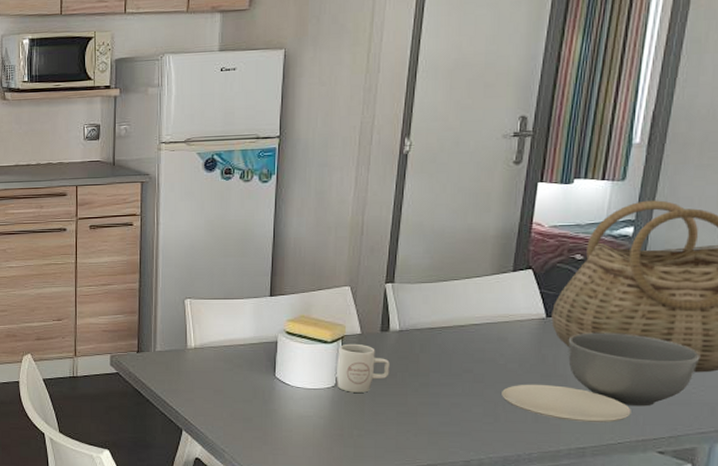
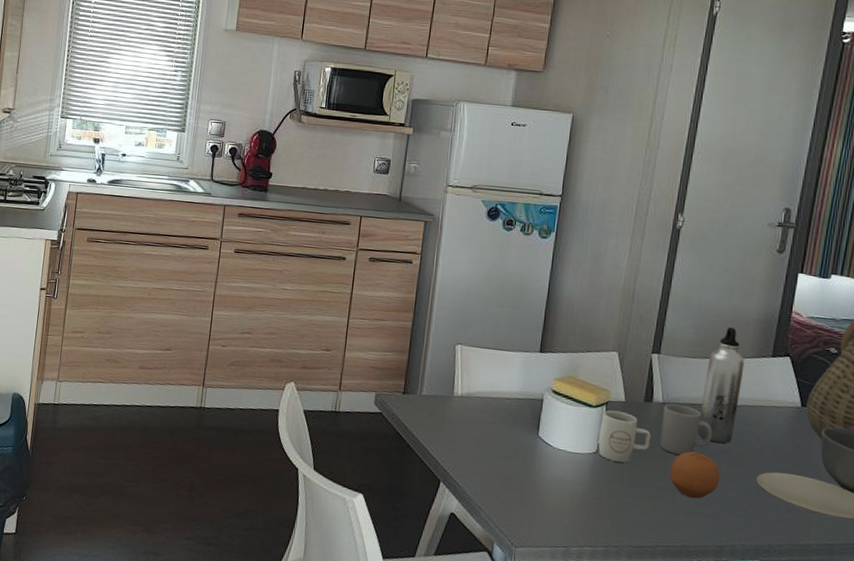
mug: none [400,330,453,379] -> present [660,403,713,455]
fruit: none [411,374,463,419] -> present [669,451,720,499]
water bottle: none [438,247,484,363] -> present [698,327,745,444]

